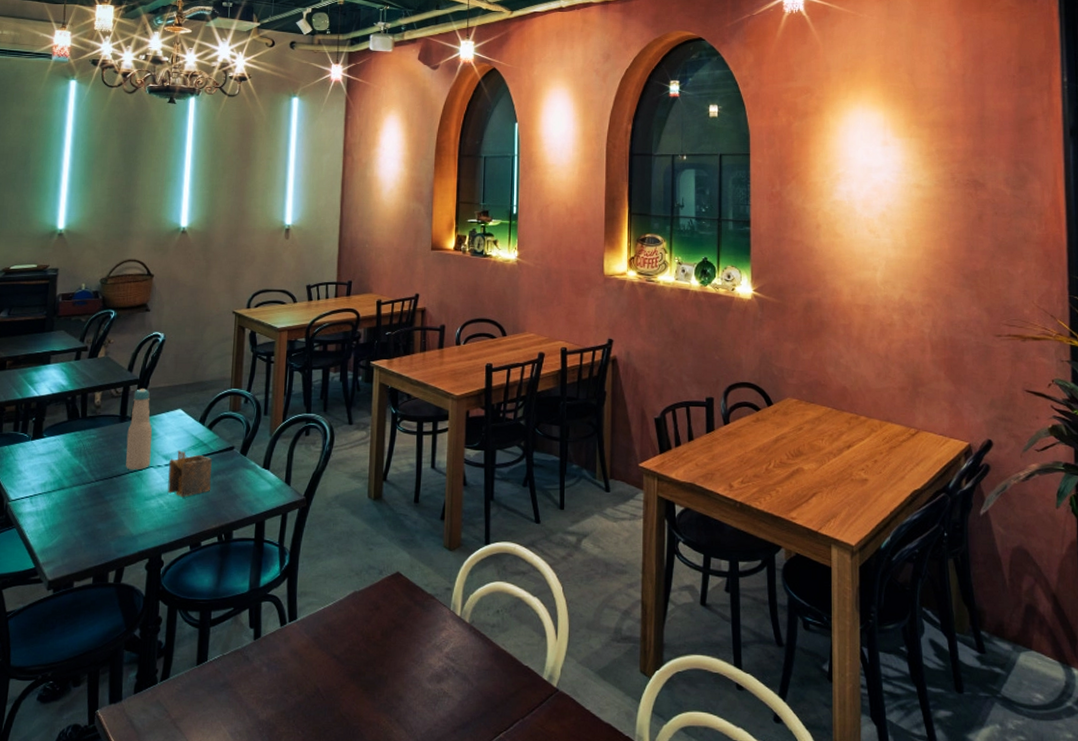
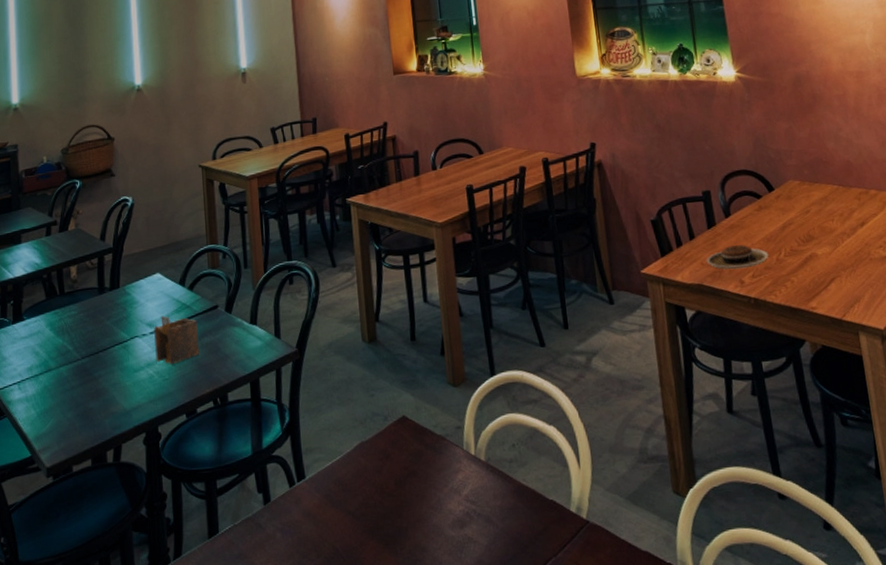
bottle: present [126,389,153,471] -> none [107,256,135,343]
plate: none [700,451,760,474] -> present [706,245,769,270]

